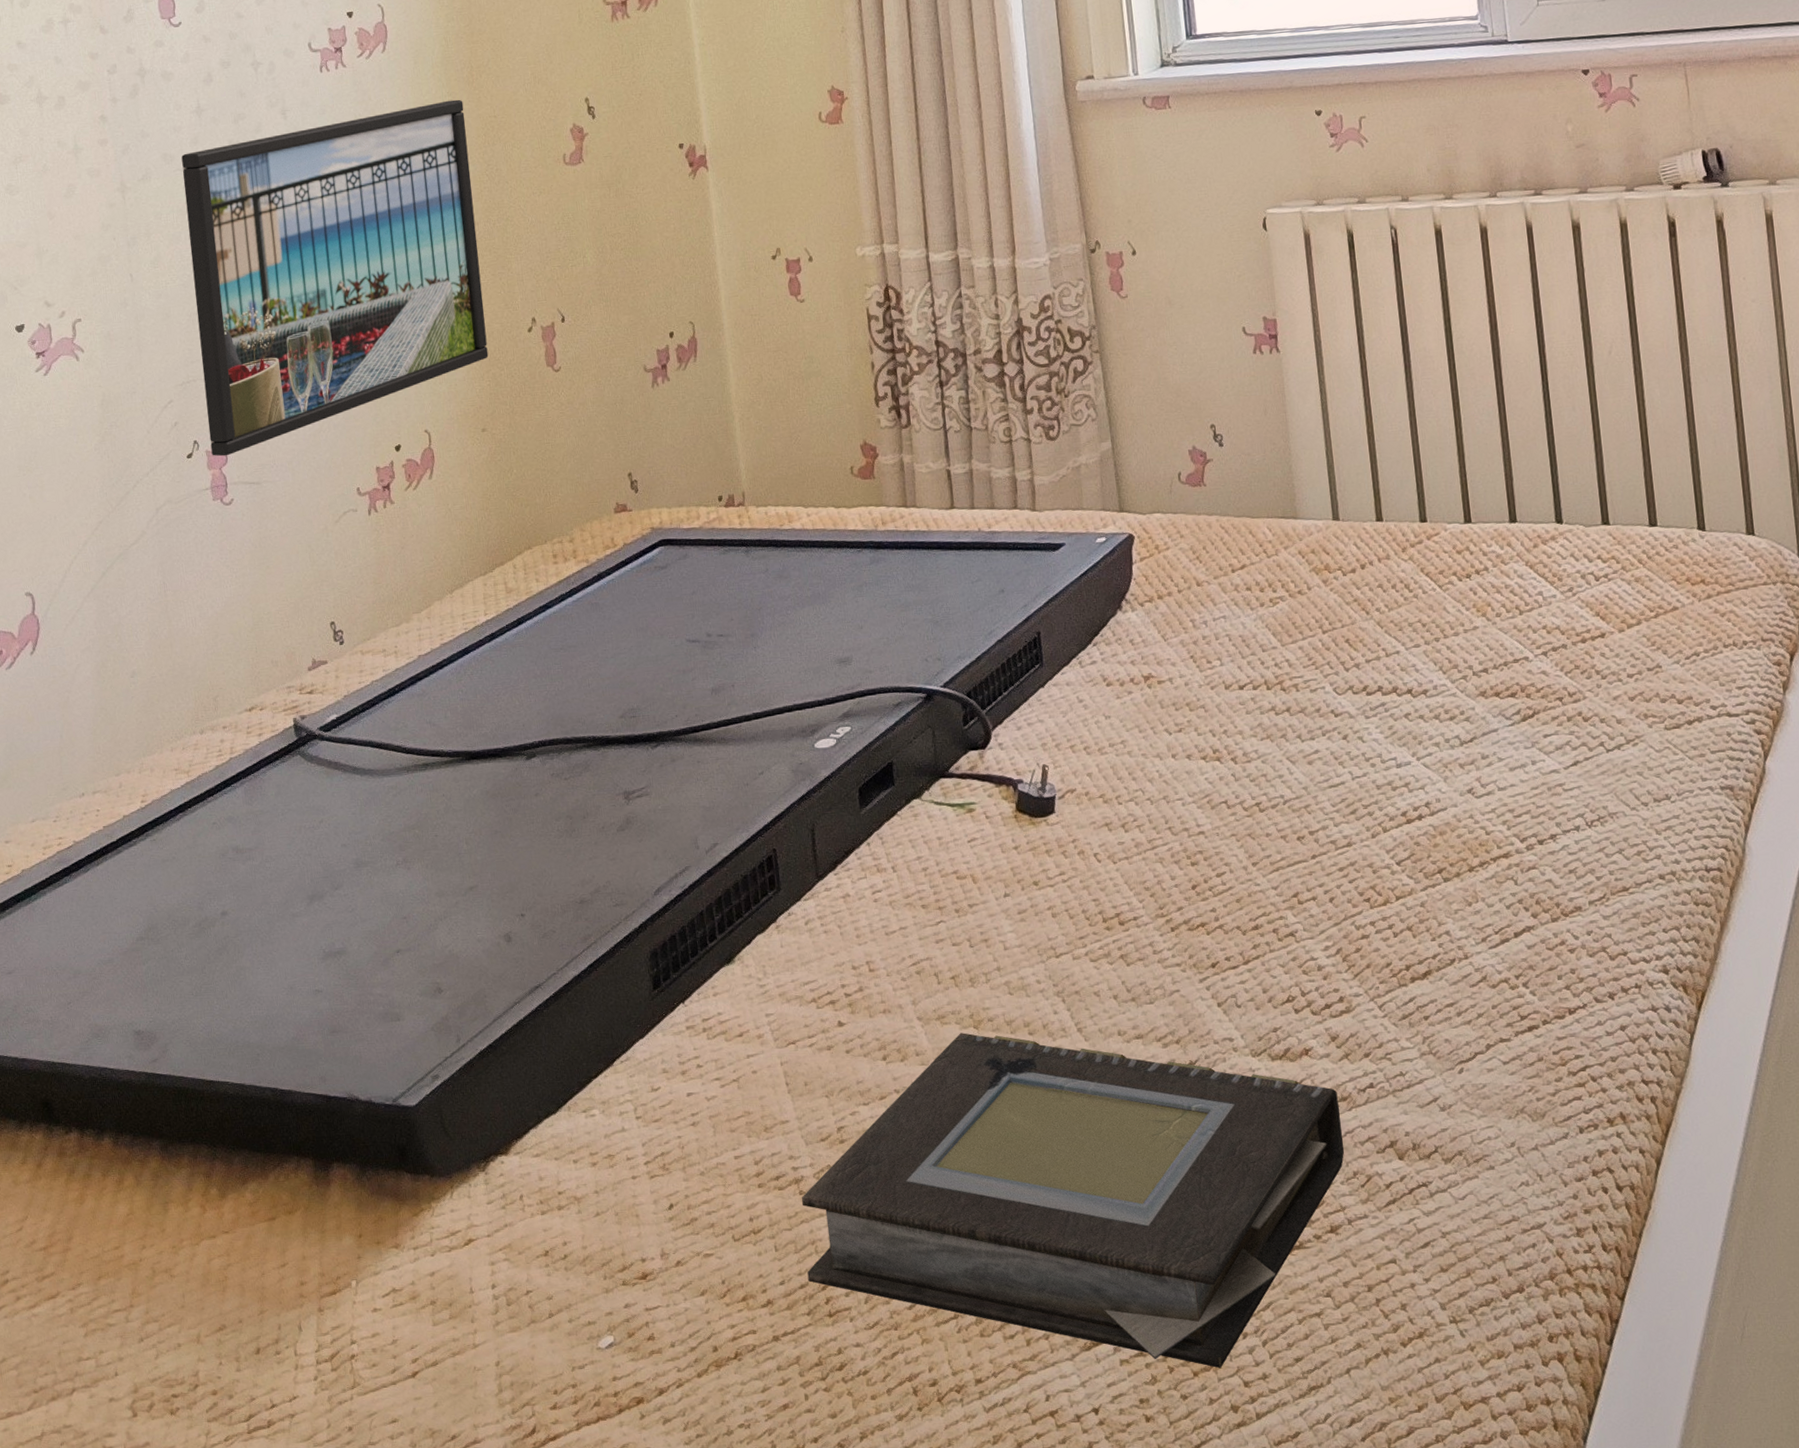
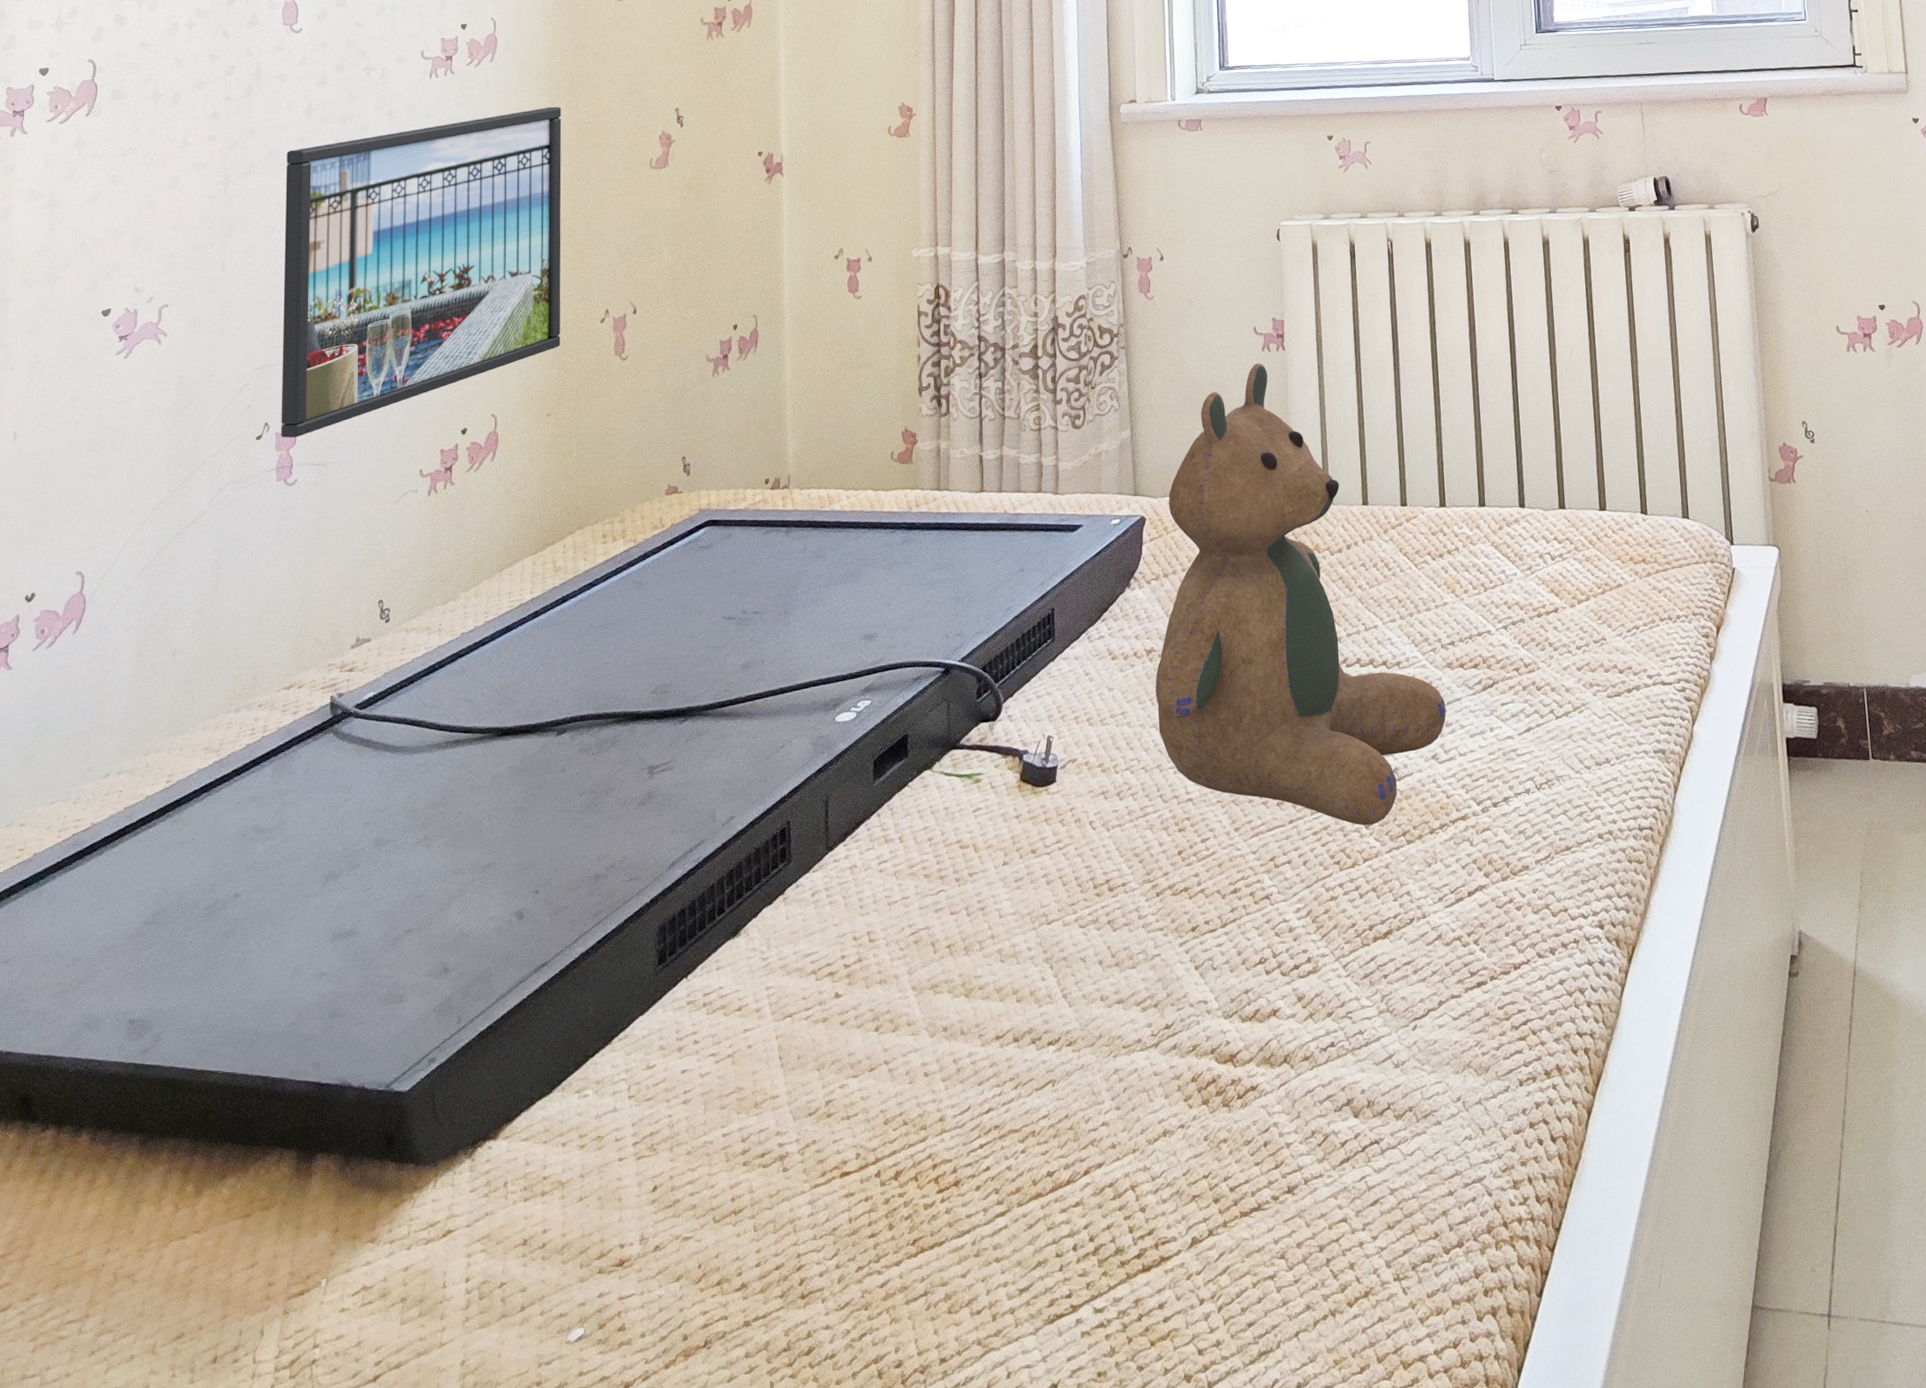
book: present [802,1033,1345,1369] -> none [784,1001,1305,1337]
teddy bear: none [1155,367,1482,862] -> present [1155,363,1446,826]

